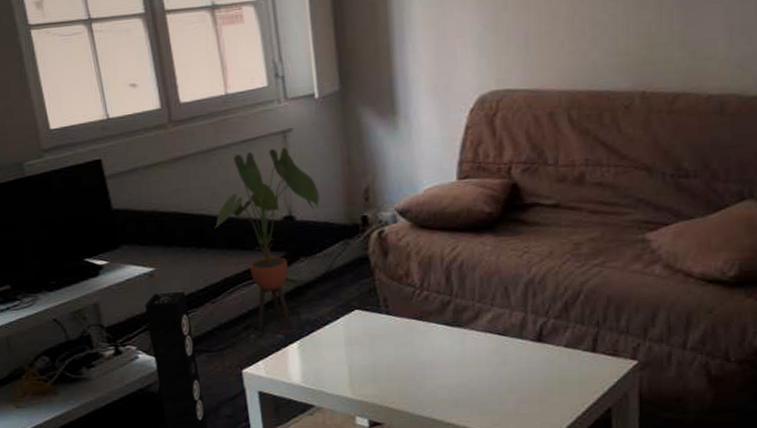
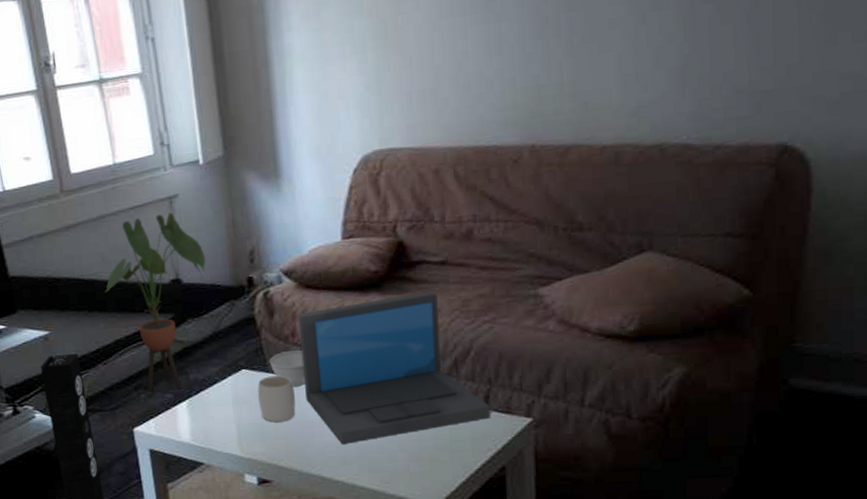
mug: none [370,316,409,364] -> present [257,375,296,423]
bowl: none [382,290,419,329] -> present [269,349,306,388]
laptop: none [412,233,599,386] -> present [297,290,491,444]

